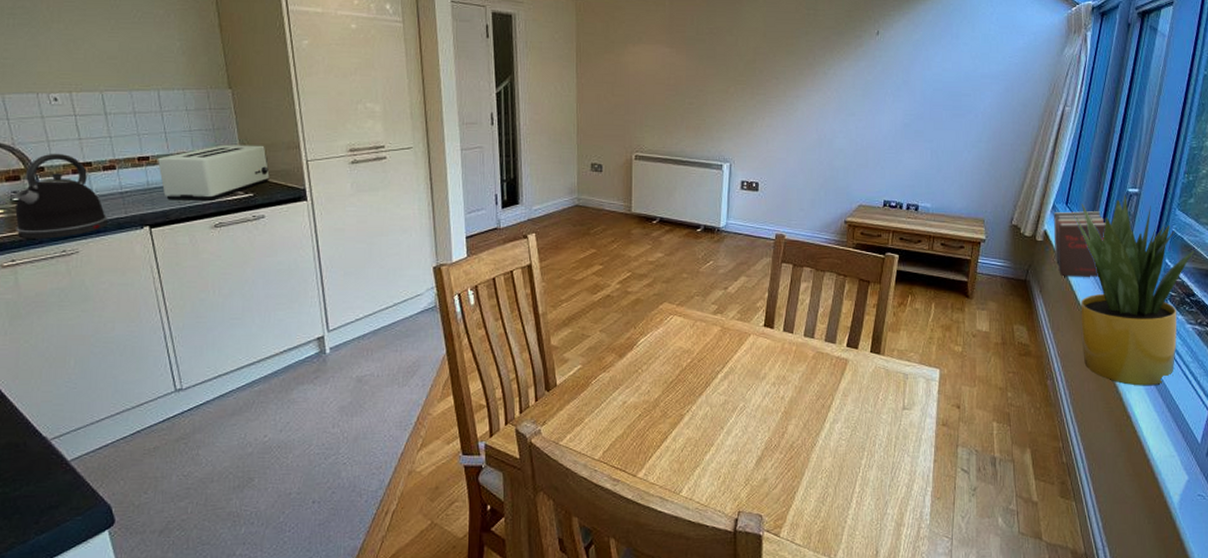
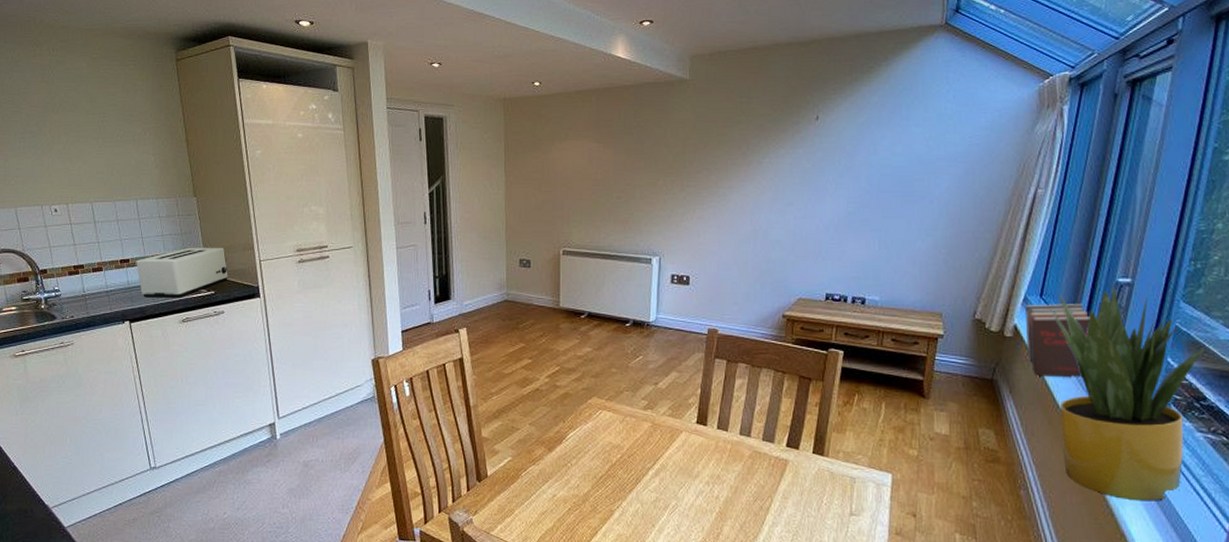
kettle: present [15,153,108,239] -> none [24,257,96,332]

